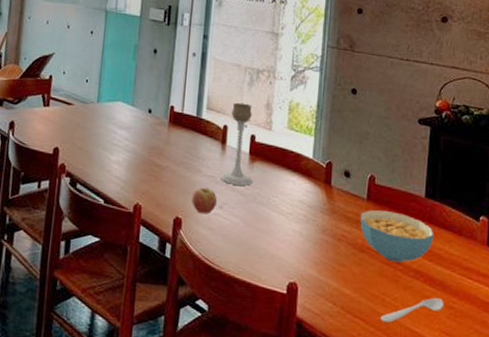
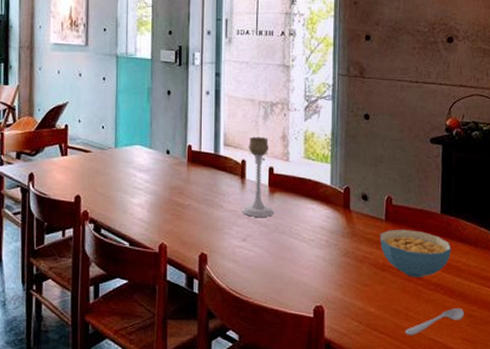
fruit: present [191,187,218,214] -> none [214,222,241,248]

